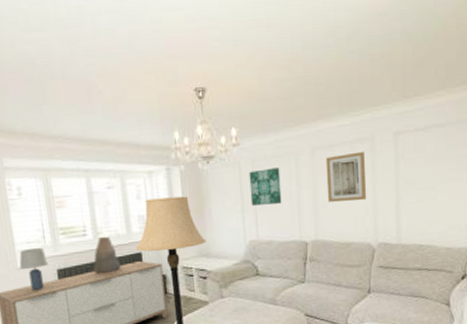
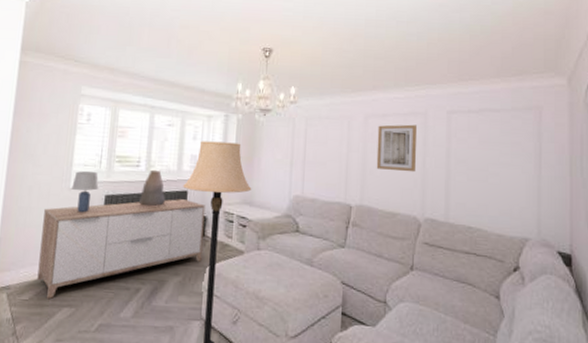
wall art: present [249,168,282,206] -> none [300,128,332,163]

